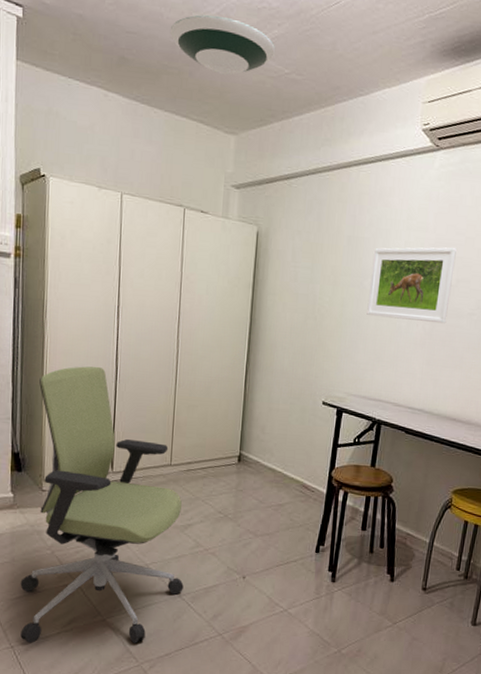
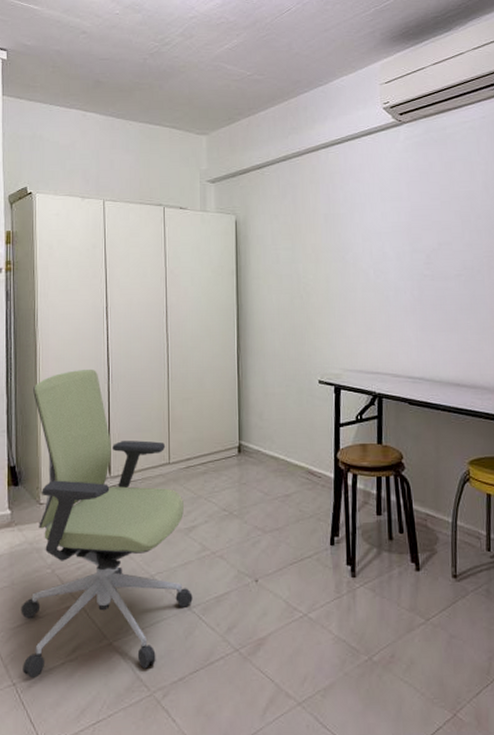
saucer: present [169,15,276,75] -> none [139,36,237,84]
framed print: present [366,247,457,324] -> none [351,212,435,289]

